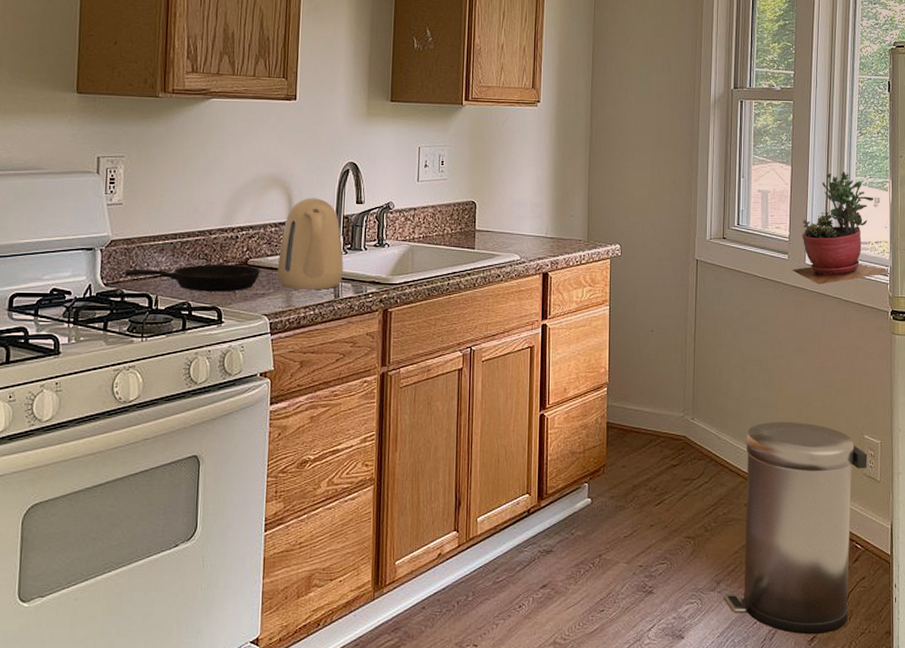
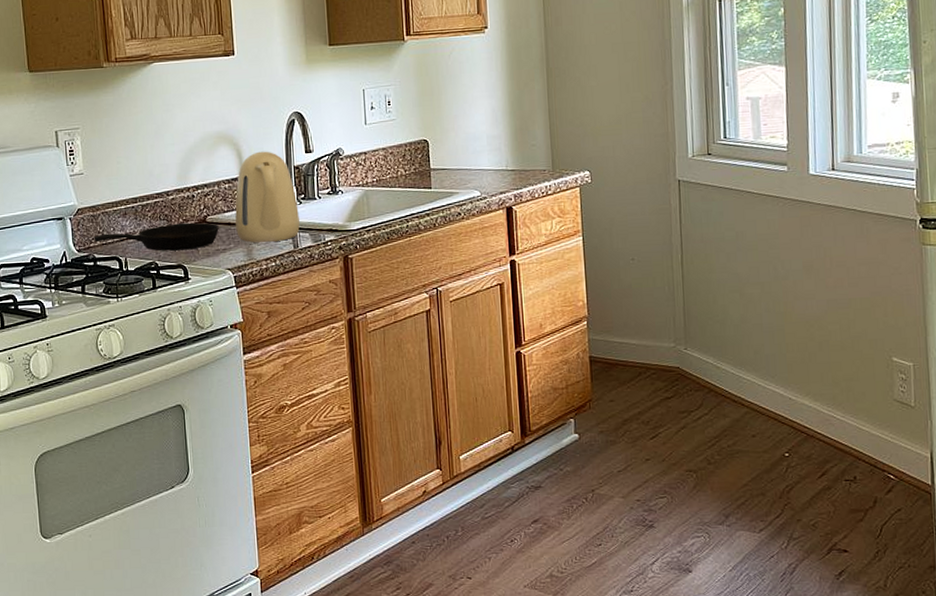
pedal bin: present [722,422,868,634] -> none [733,347,898,568]
succulent plant: present [792,170,890,285] -> none [793,65,917,196]

